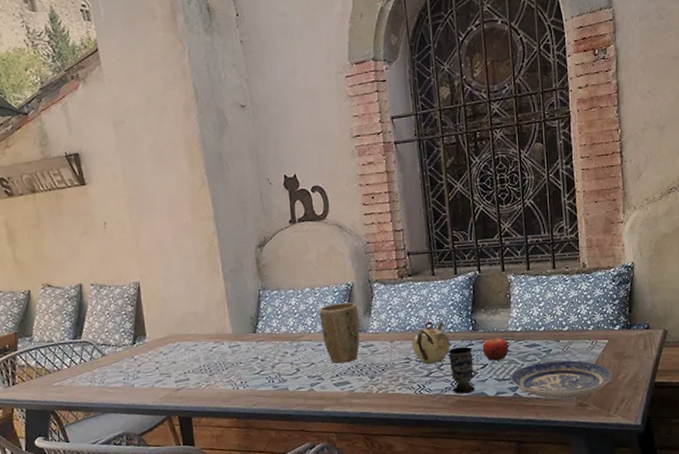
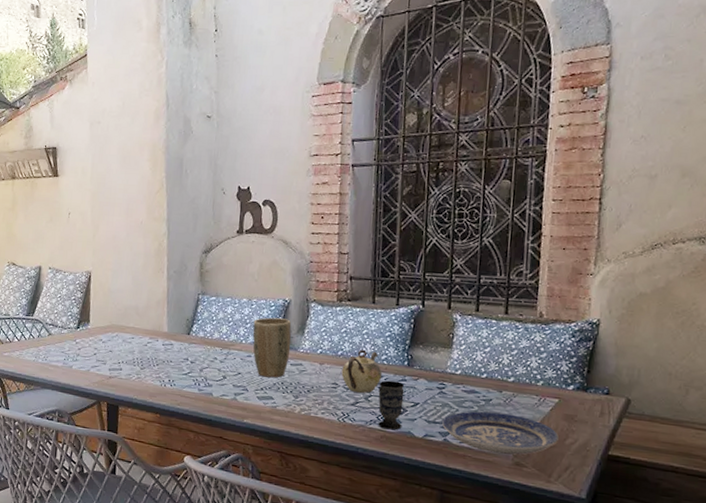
fruit: present [482,337,509,361] -> none [415,376,445,402]

